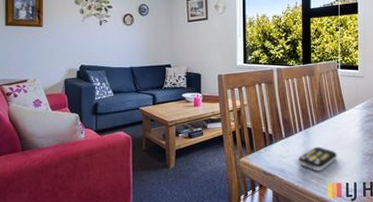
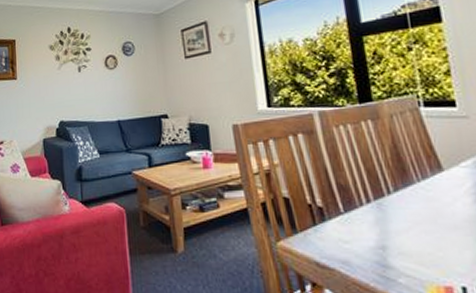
remote control: present [298,146,338,172] -> none [370,226,440,267]

